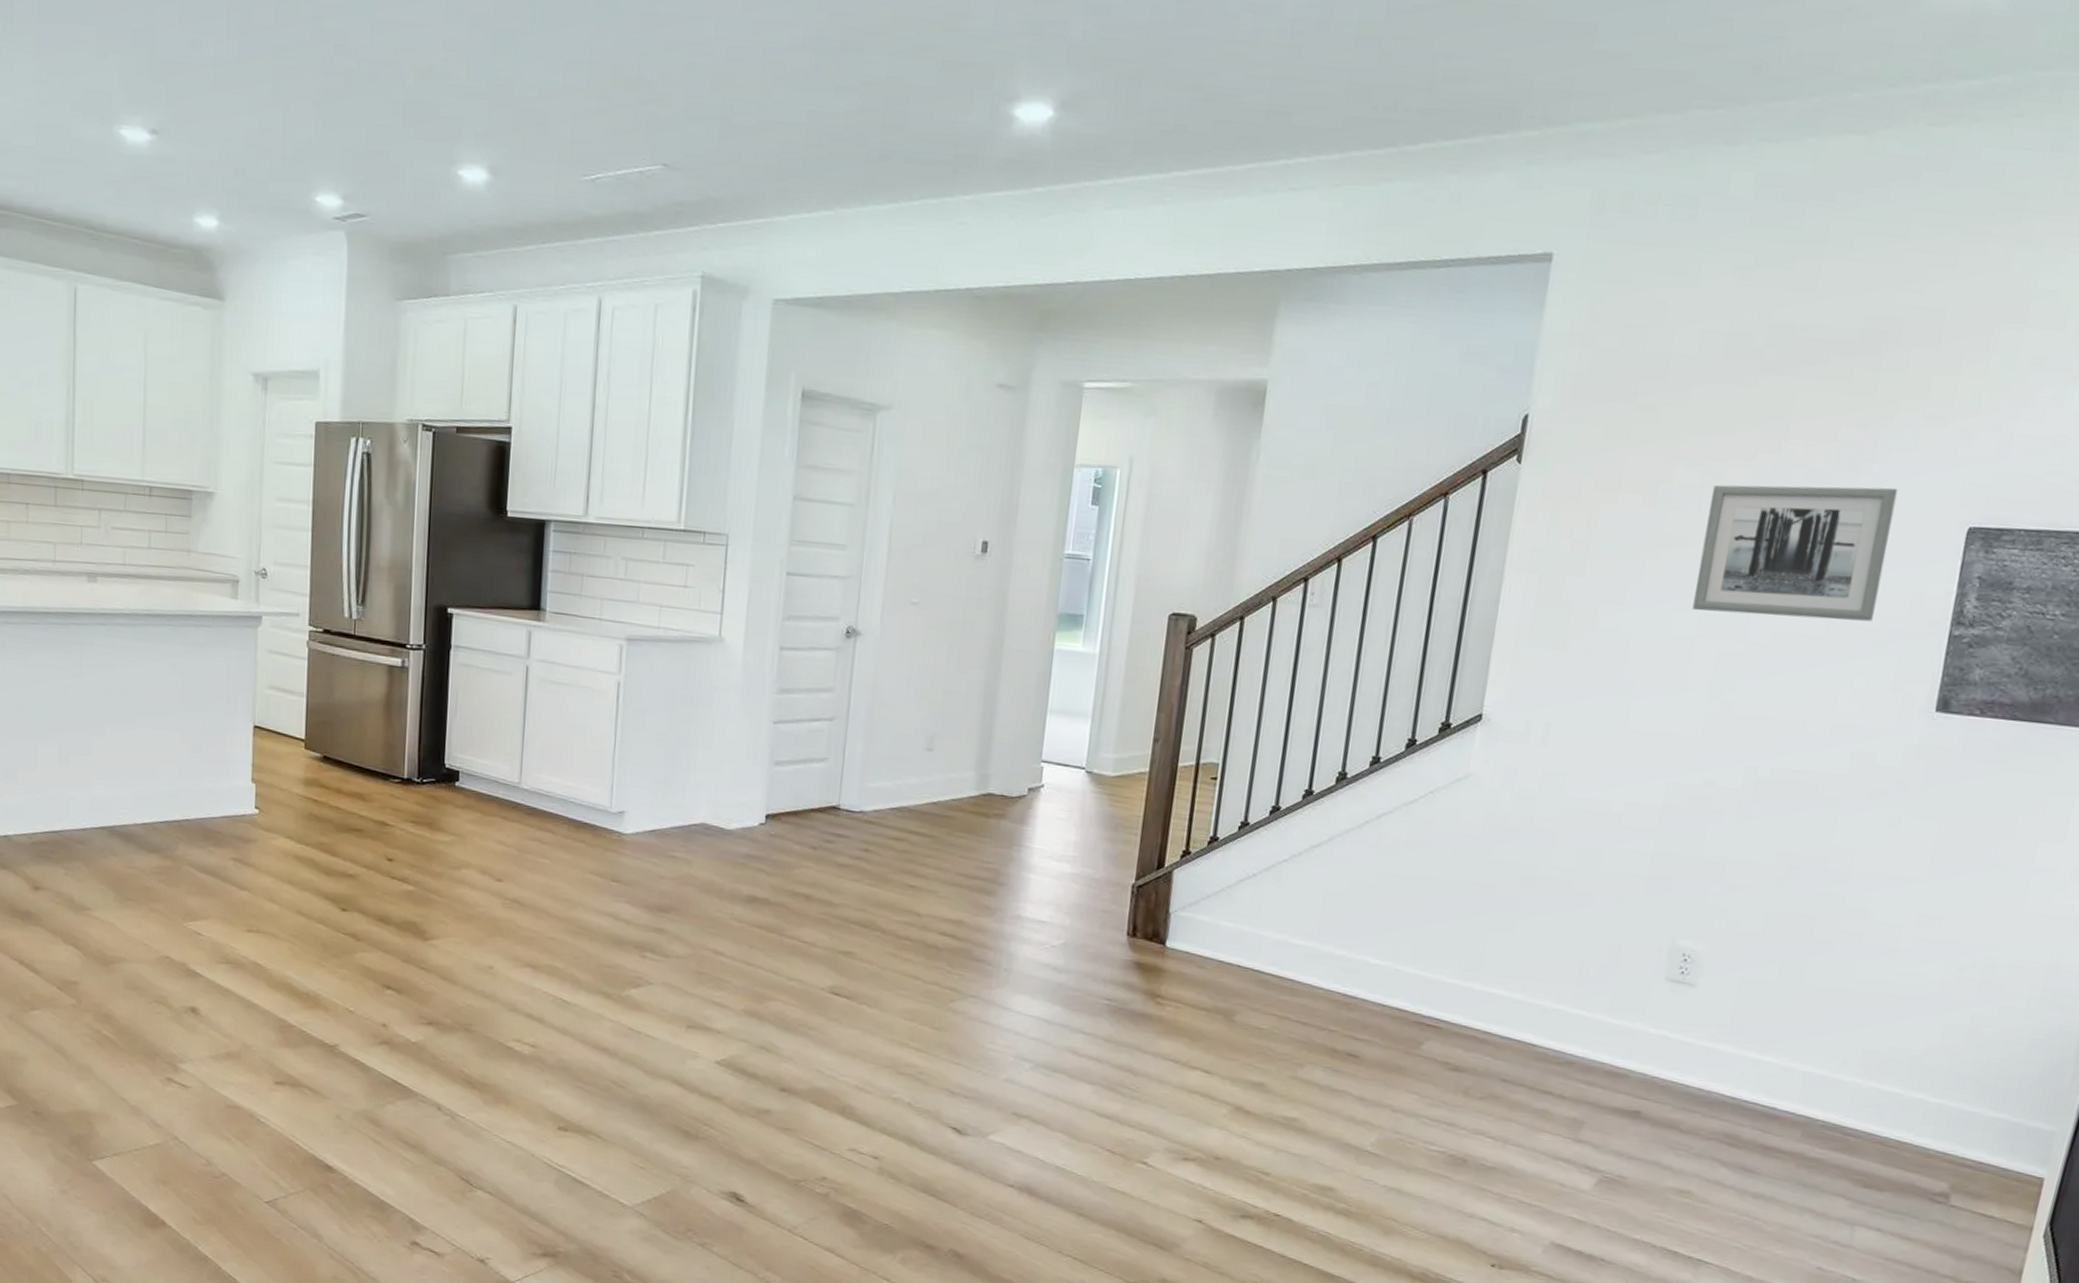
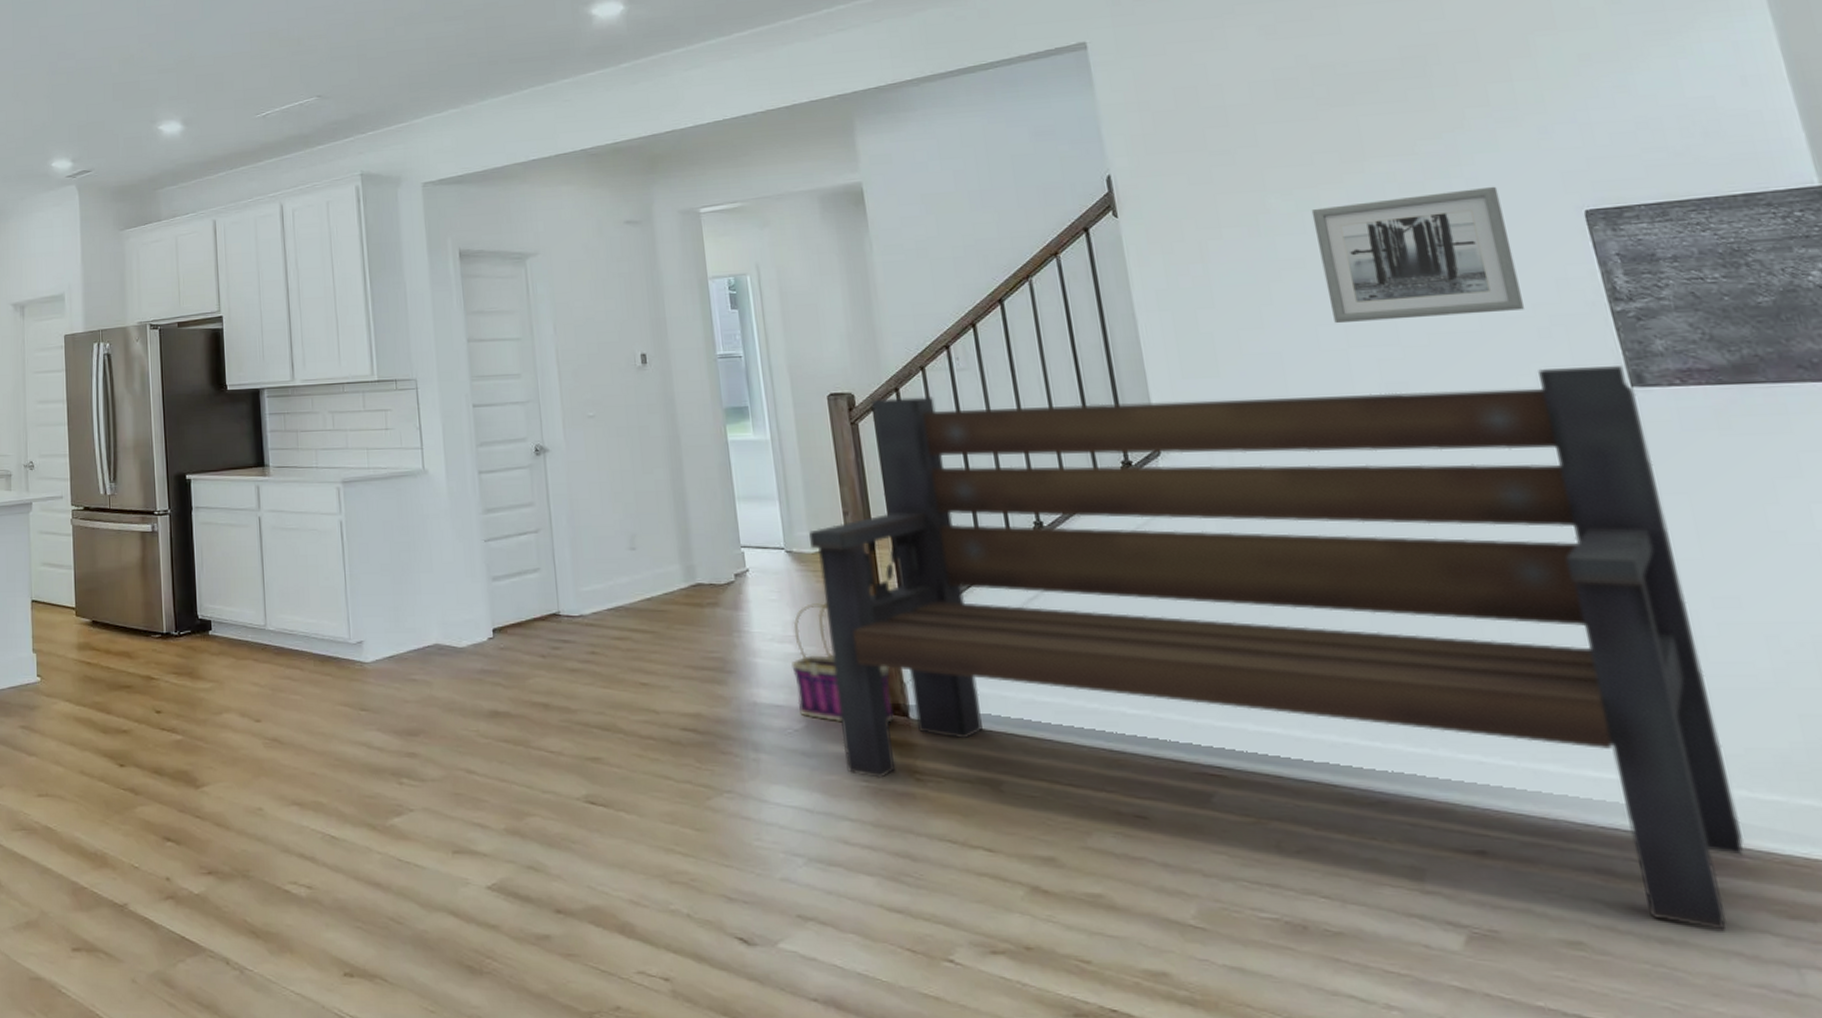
basket: none [1061,826,1159,949] -> present [791,603,894,723]
bench: none [1093,626,1937,1192] -> present [809,366,1745,930]

